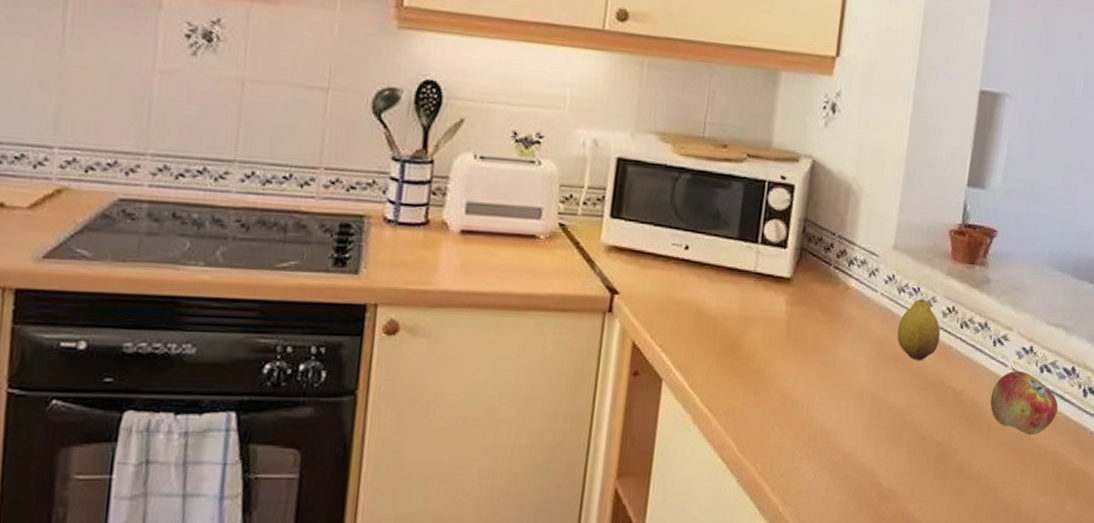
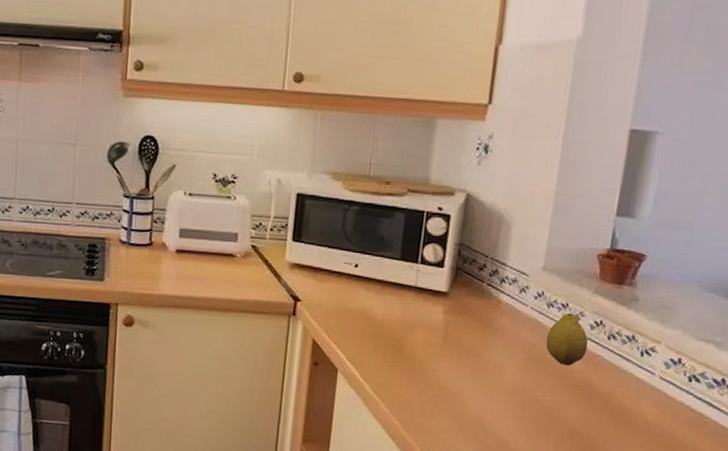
fruit: present [990,370,1058,436] -> none [636,378,707,436]

